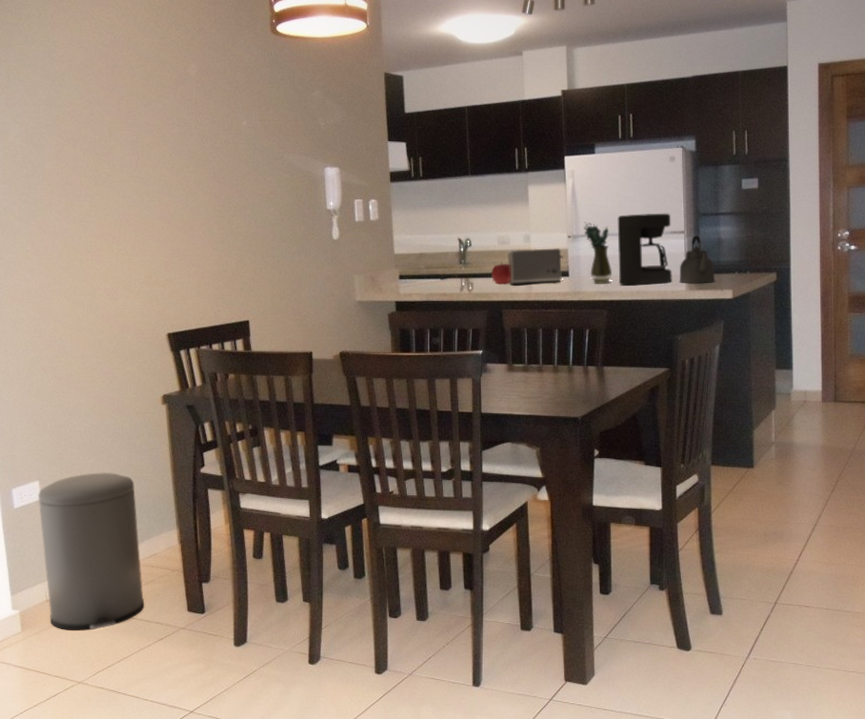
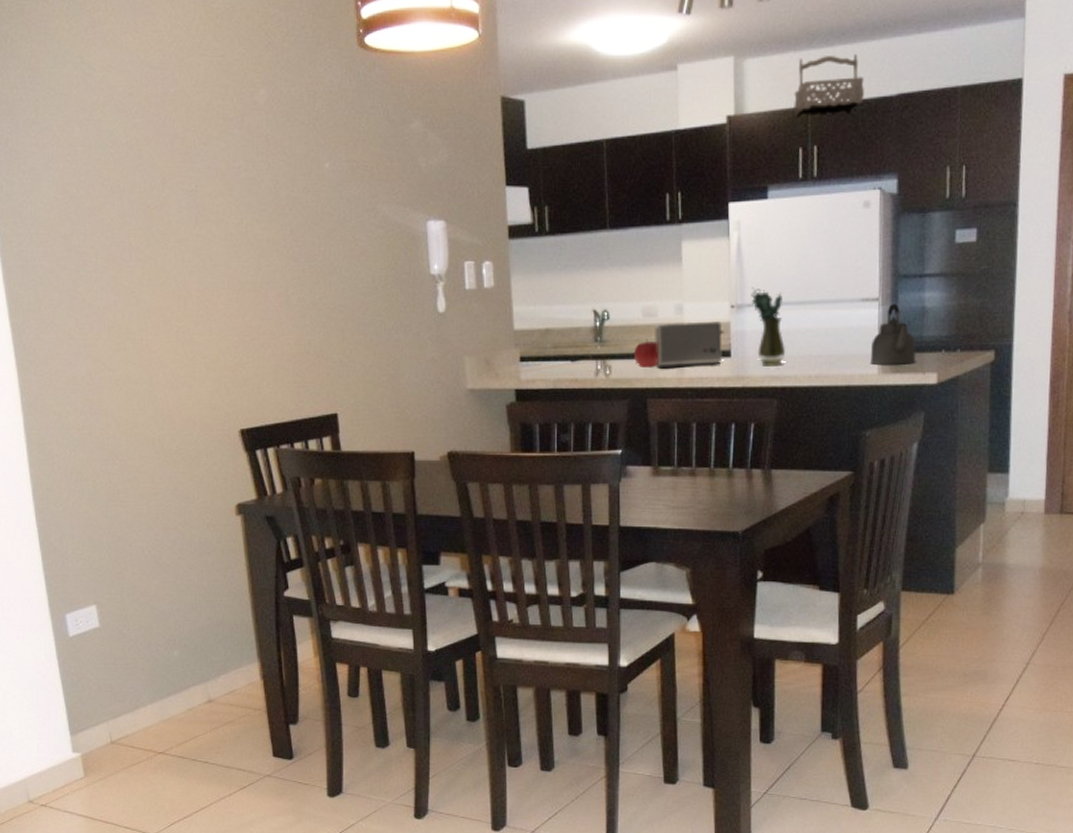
pedal bin: present [37,472,145,631] -> none [95,595,224,777]
decorative basket: none [613,46,668,93] -> present [794,54,865,119]
coffee maker: present [617,213,672,286] -> none [792,275,863,368]

